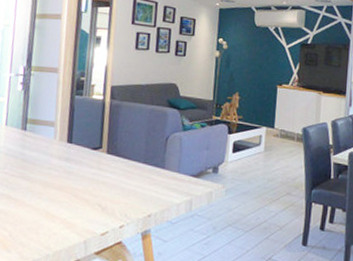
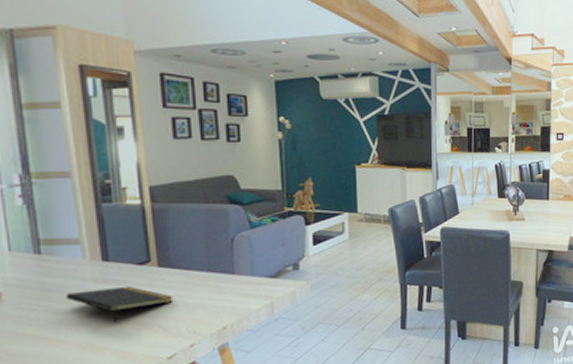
notepad: none [36,165,114,196] -> present [66,285,174,323]

